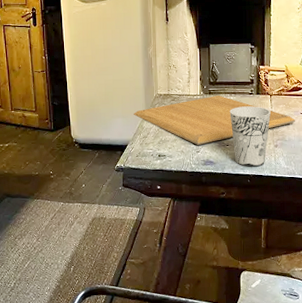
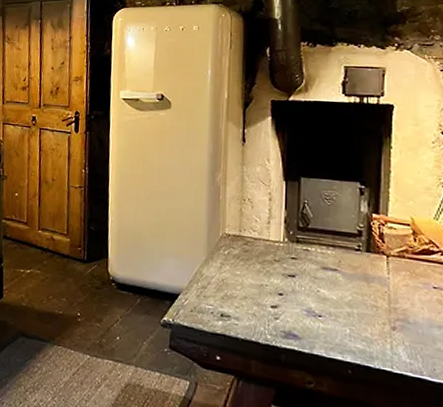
chopping board: present [133,95,295,145] -> none [190,245,425,310]
cup: present [230,106,271,167] -> none [325,265,387,354]

